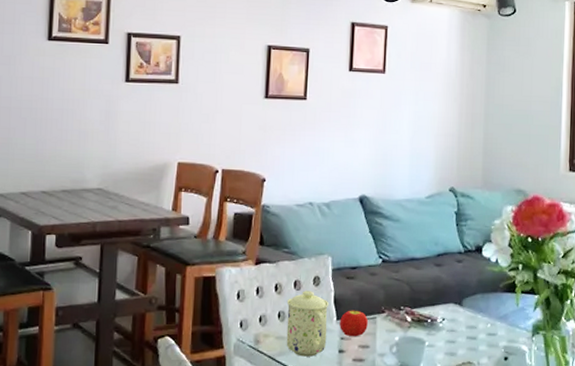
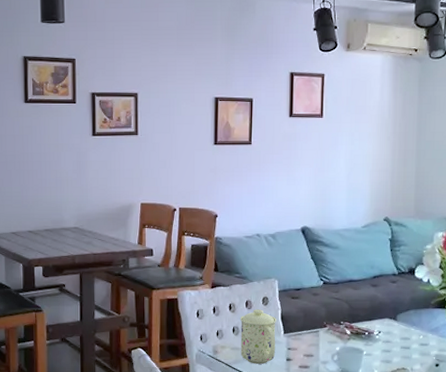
fruit: present [339,309,368,337] -> none [287,324,312,348]

